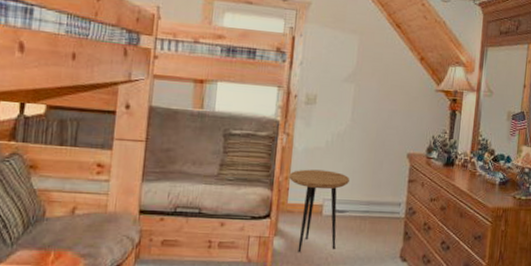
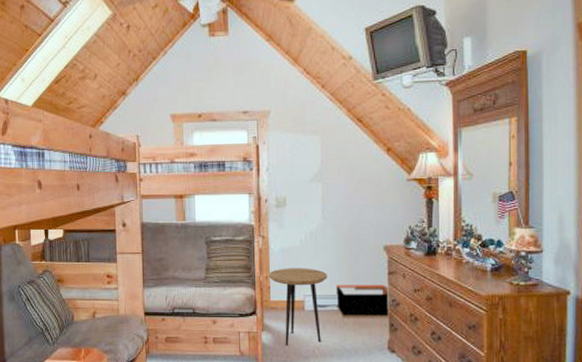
storage bin: none [355,190,409,226] -> present [336,285,390,318]

